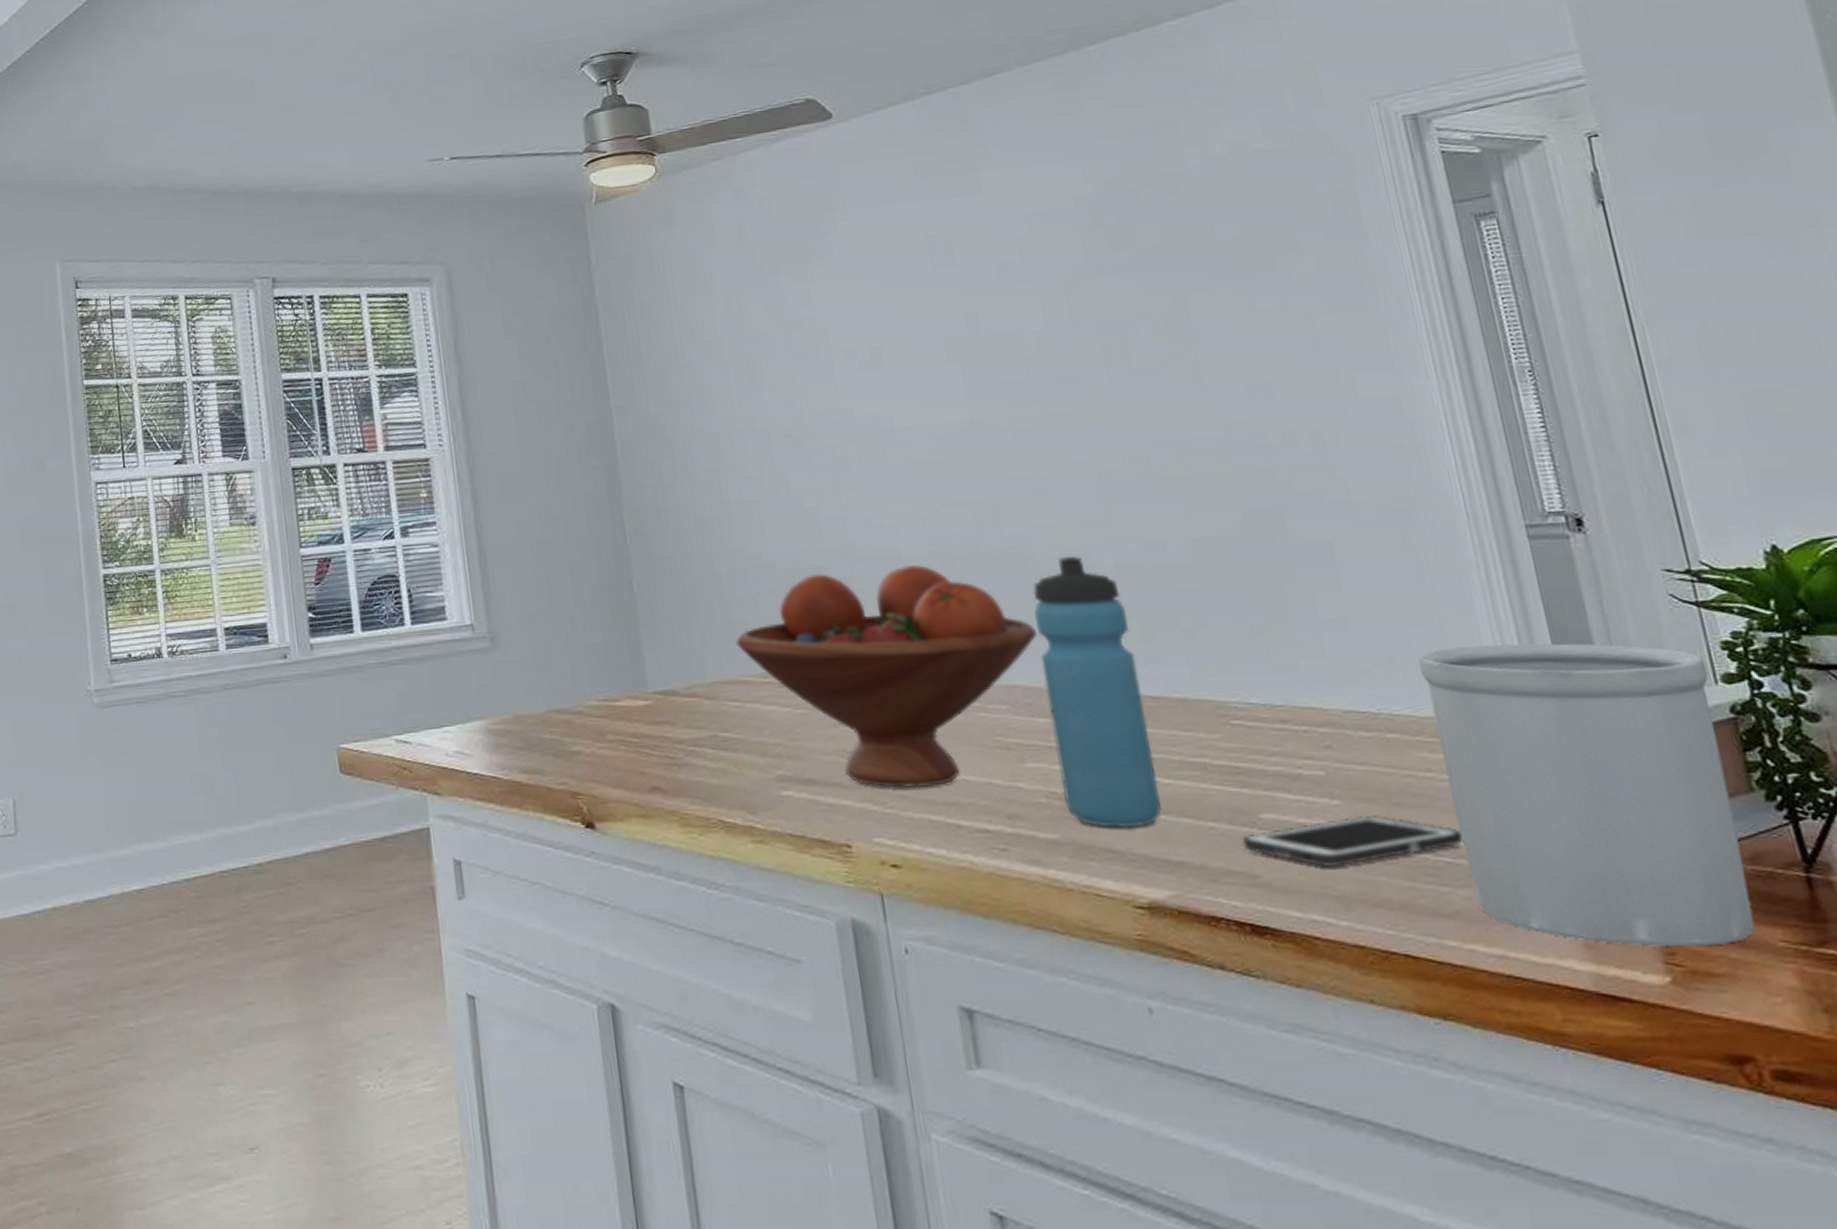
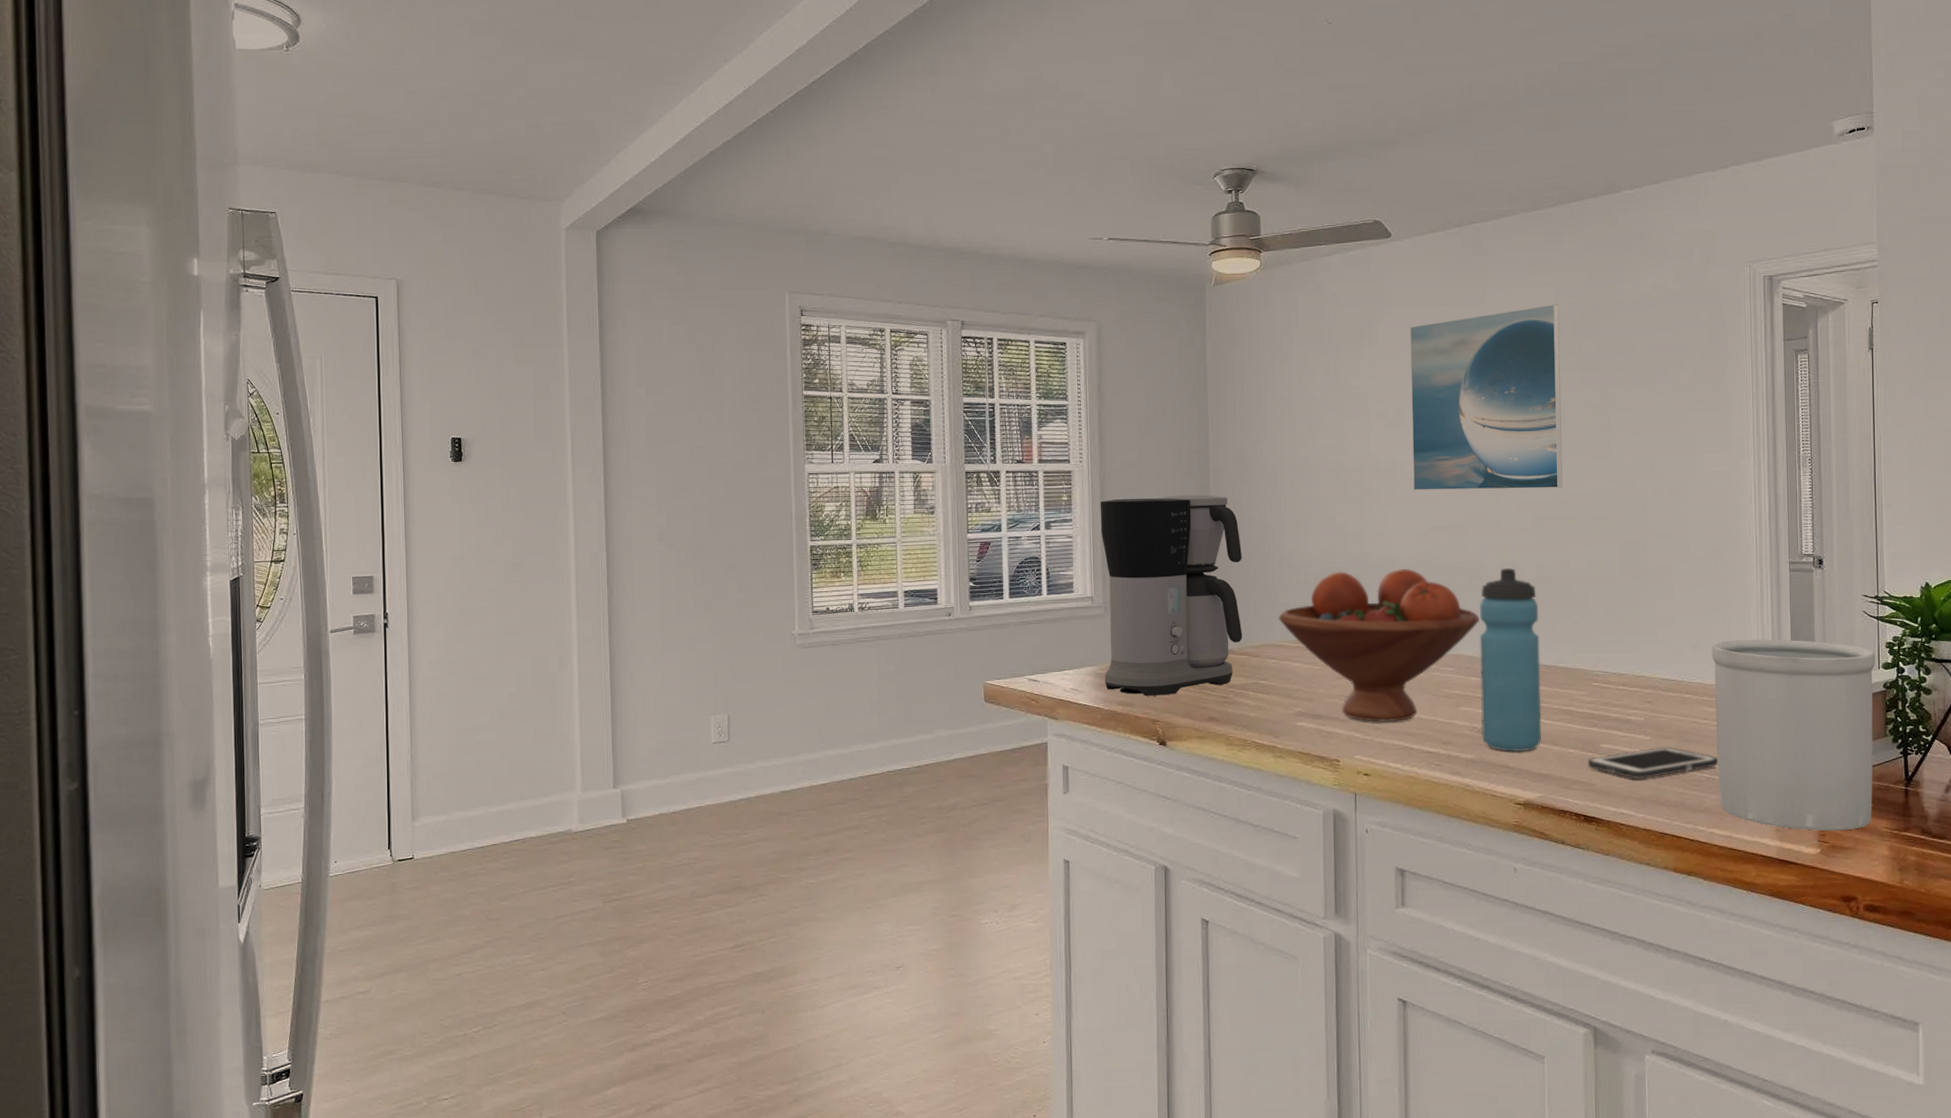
coffee maker: none [471,478,688,759] -> present [1100,494,1243,696]
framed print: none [875,183,1137,455] -> present [1410,304,1563,491]

